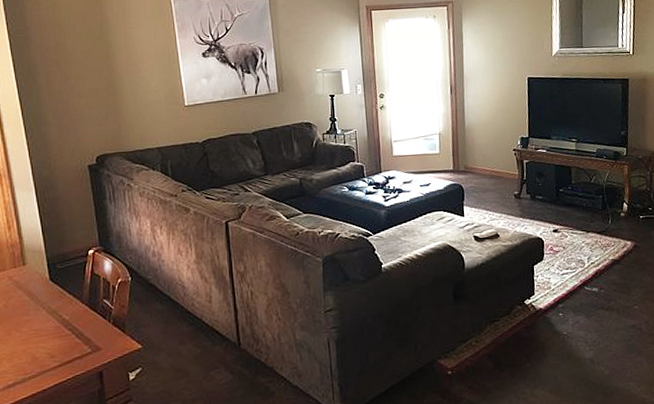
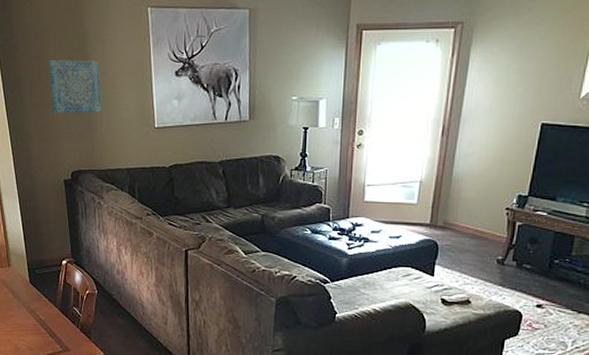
wall art: none [67,47,128,99] -> present [48,59,102,113]

